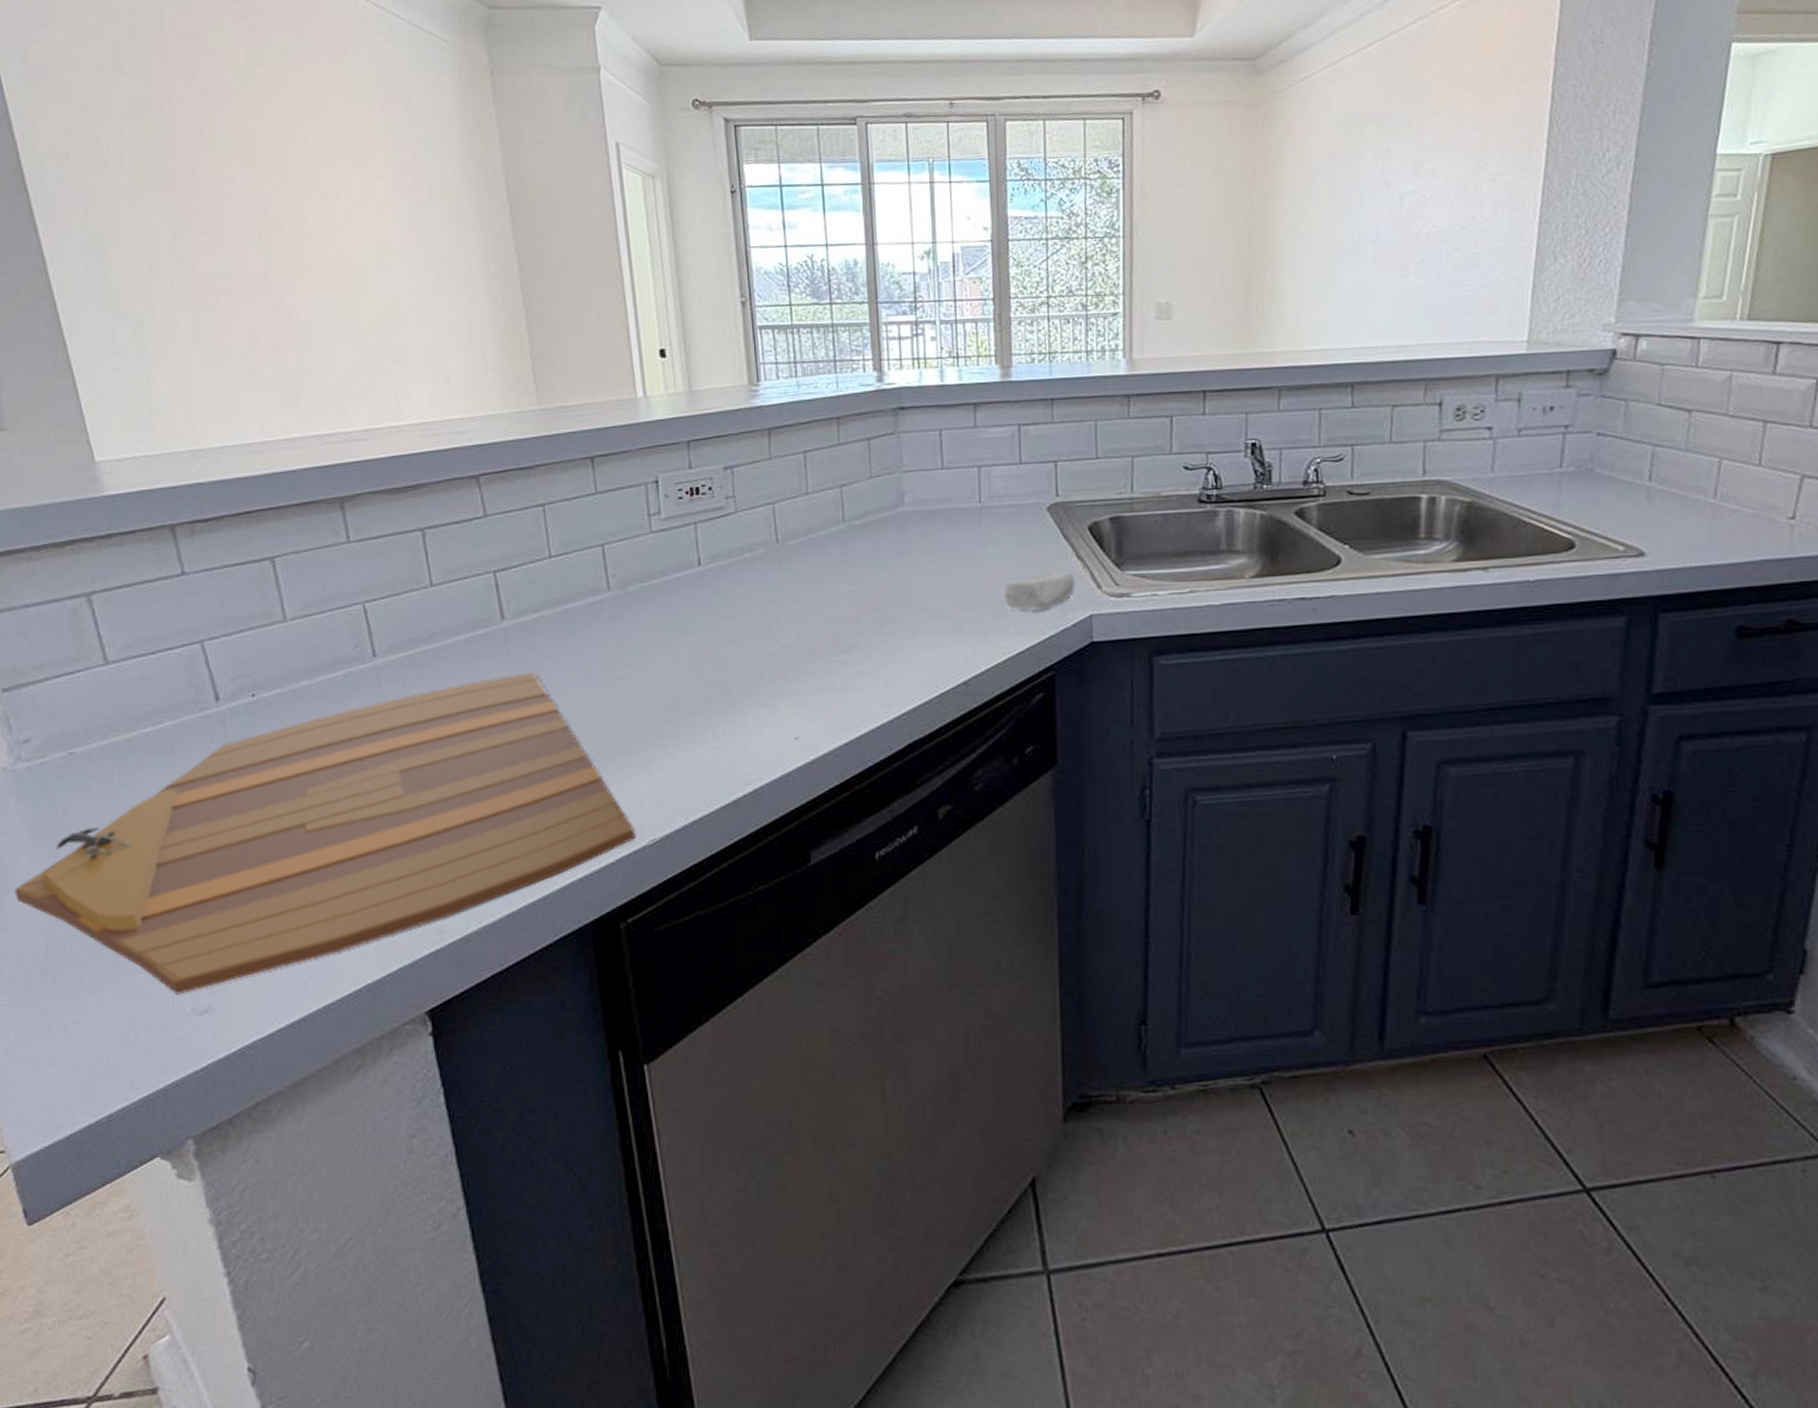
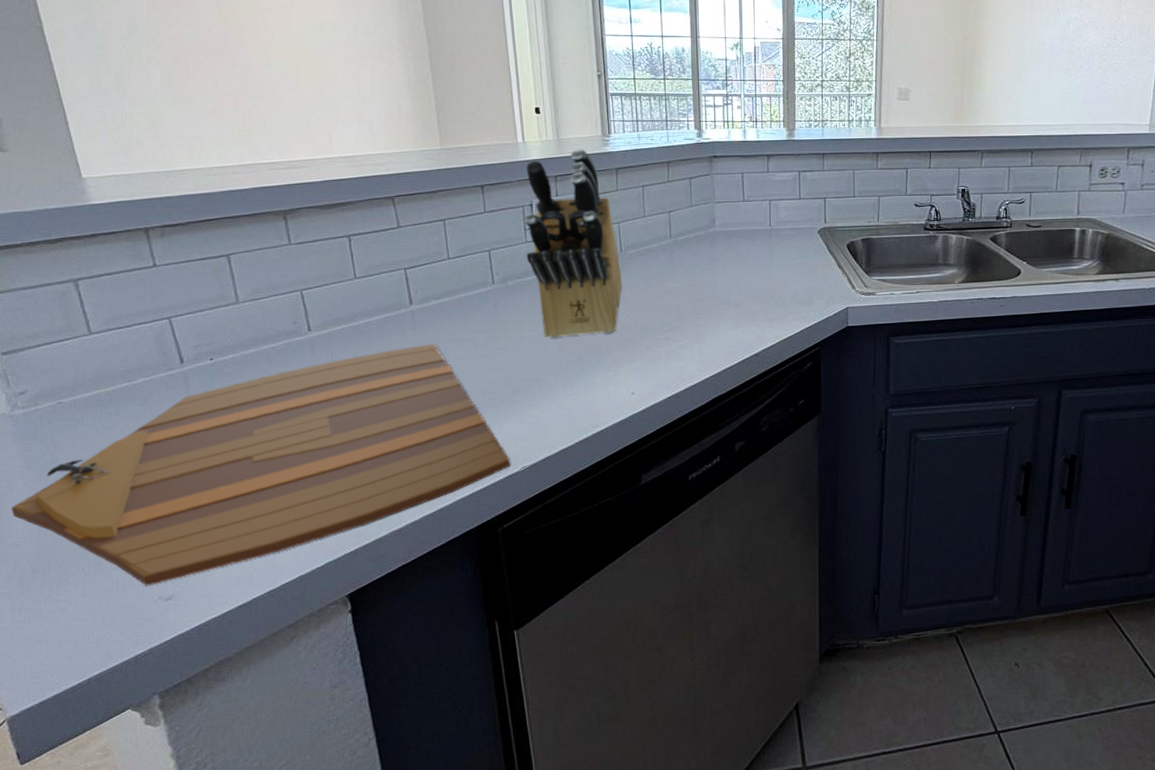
knife block: none [647,403,780,663] -> present [523,149,622,338]
soap bar: present [1004,572,1076,611] -> none [786,276,837,304]

